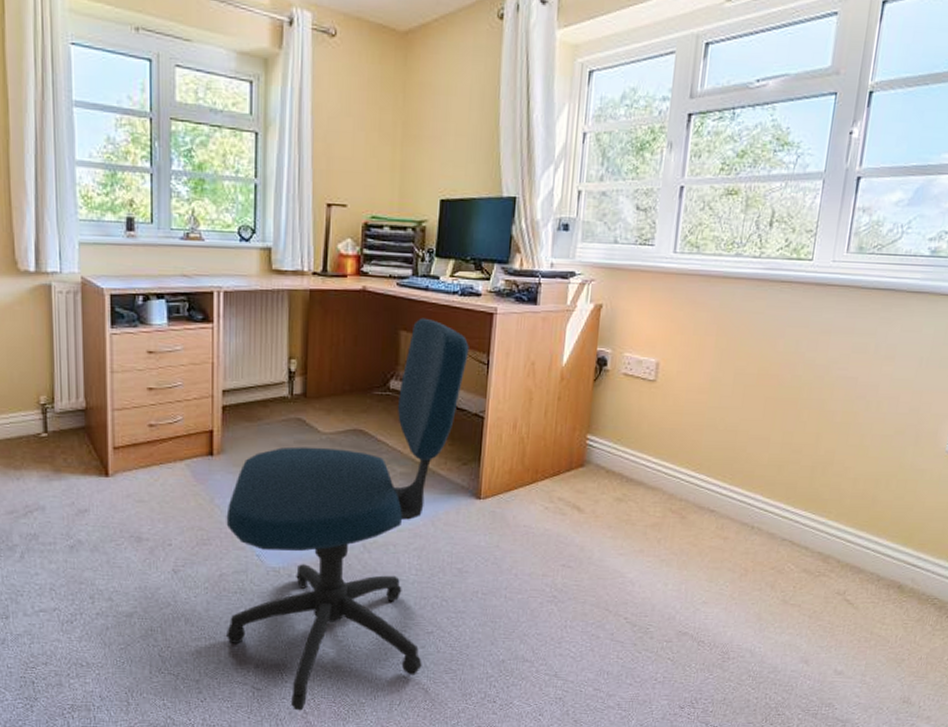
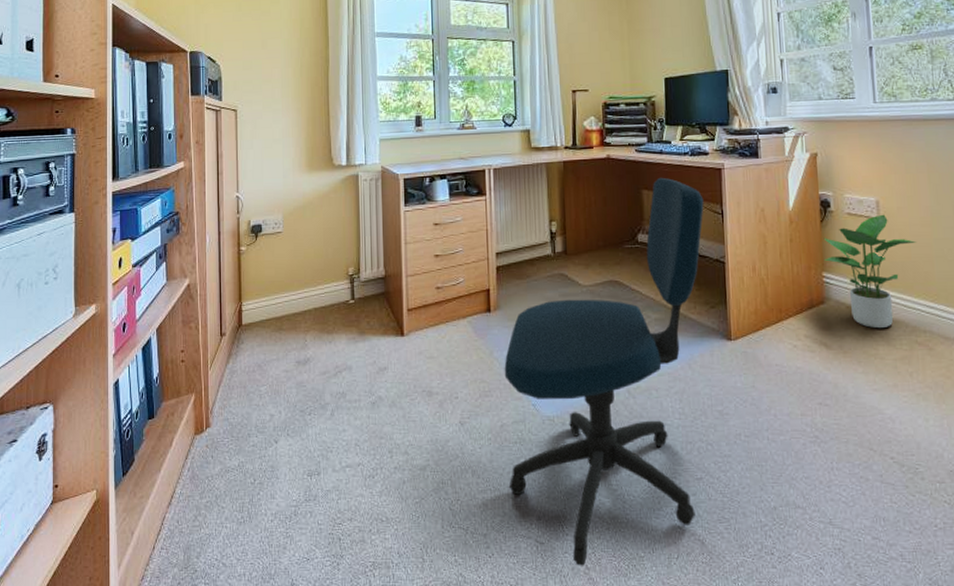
potted plant: none [591,377,689,495] -> present [823,214,916,329]

